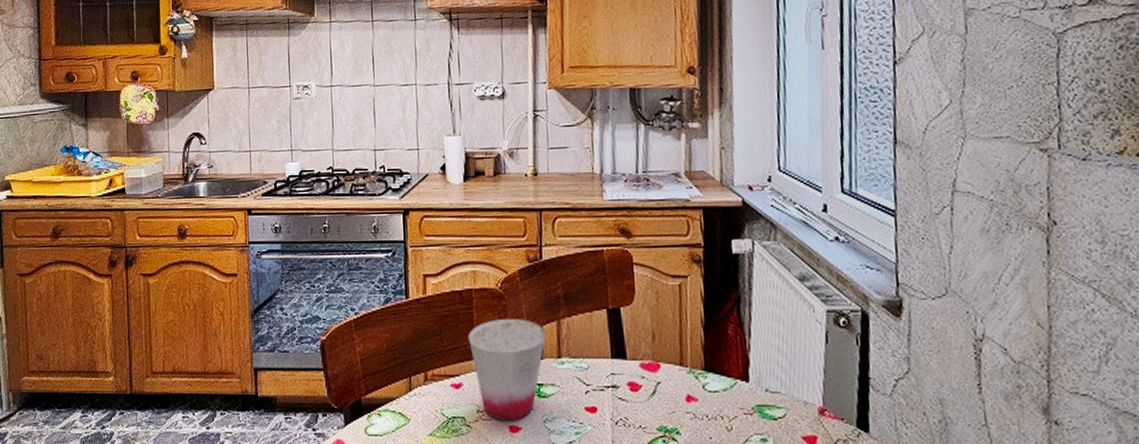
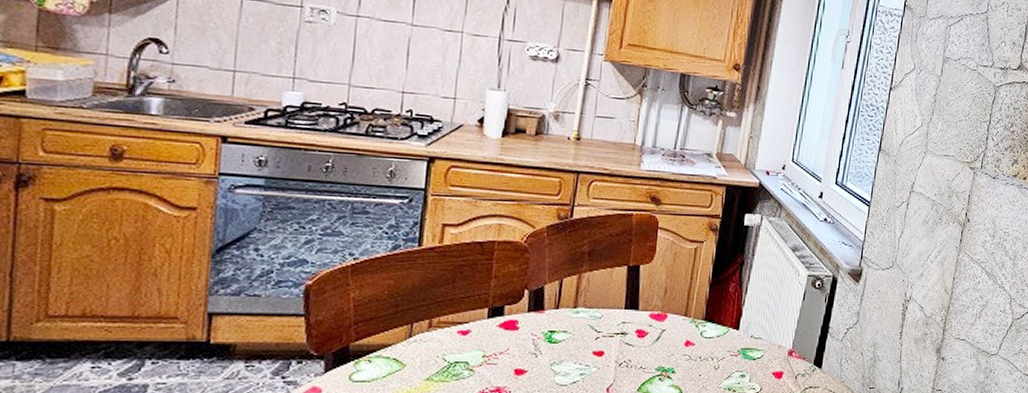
cup: present [468,318,546,421] -> none [483,270,566,365]

